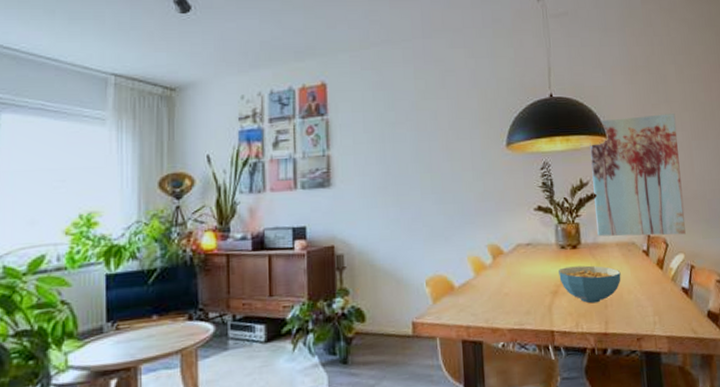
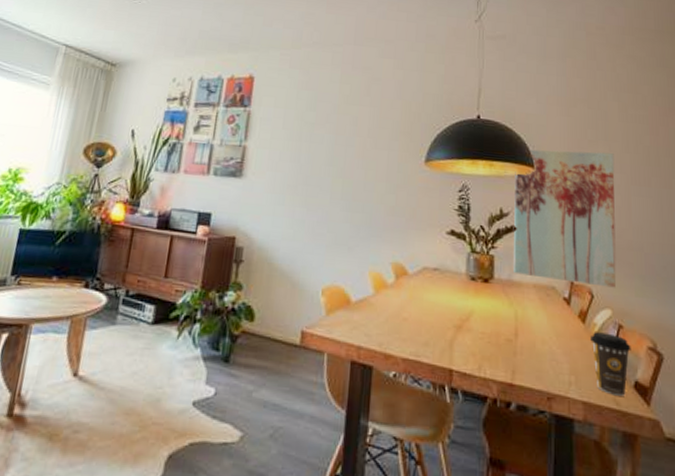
cereal bowl: present [558,265,621,304] -> none [465,301,536,348]
coffee cup: none [668,274,703,326] -> present [590,332,631,396]

